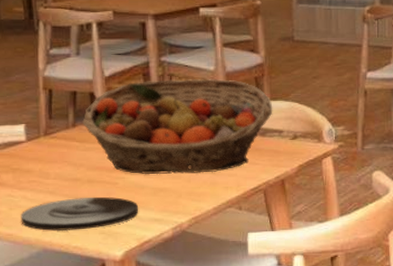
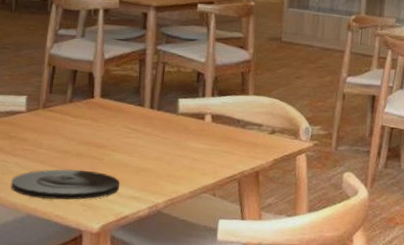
fruit basket: present [82,78,273,175] -> none [79,66,256,158]

